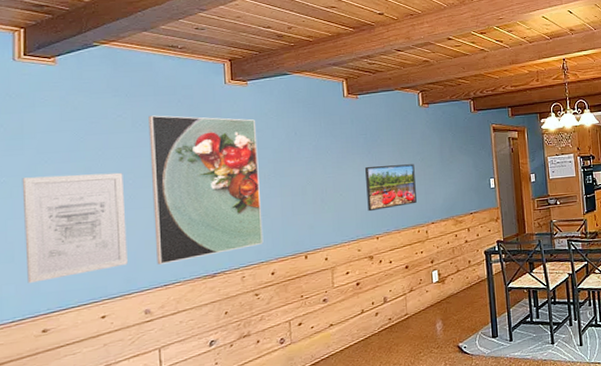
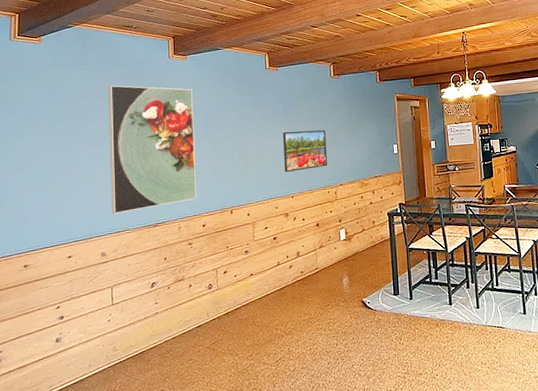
wall art: present [22,172,128,283] -> none [13,134,89,225]

